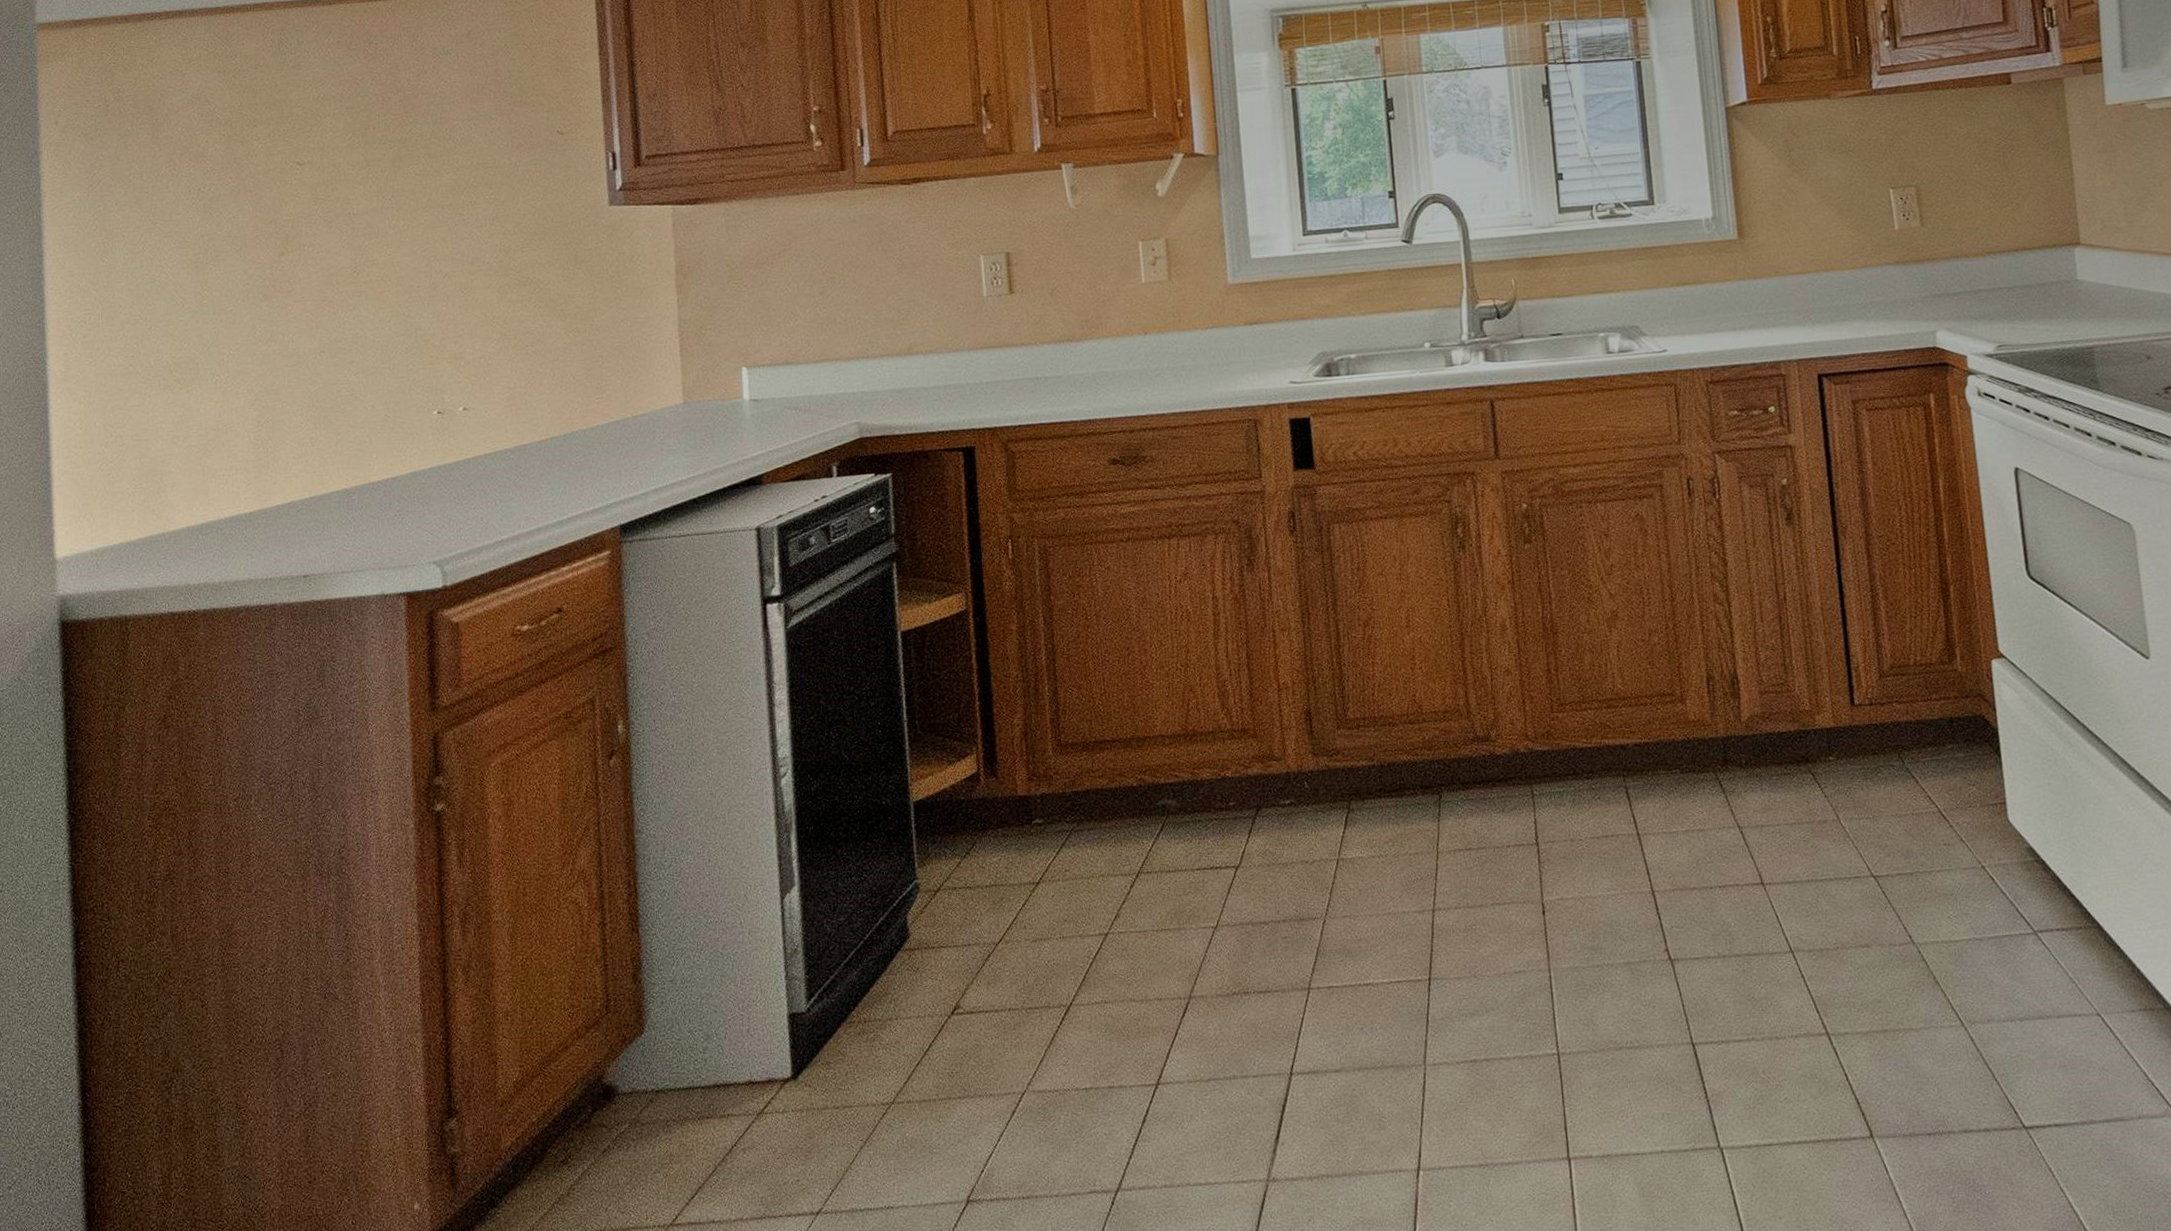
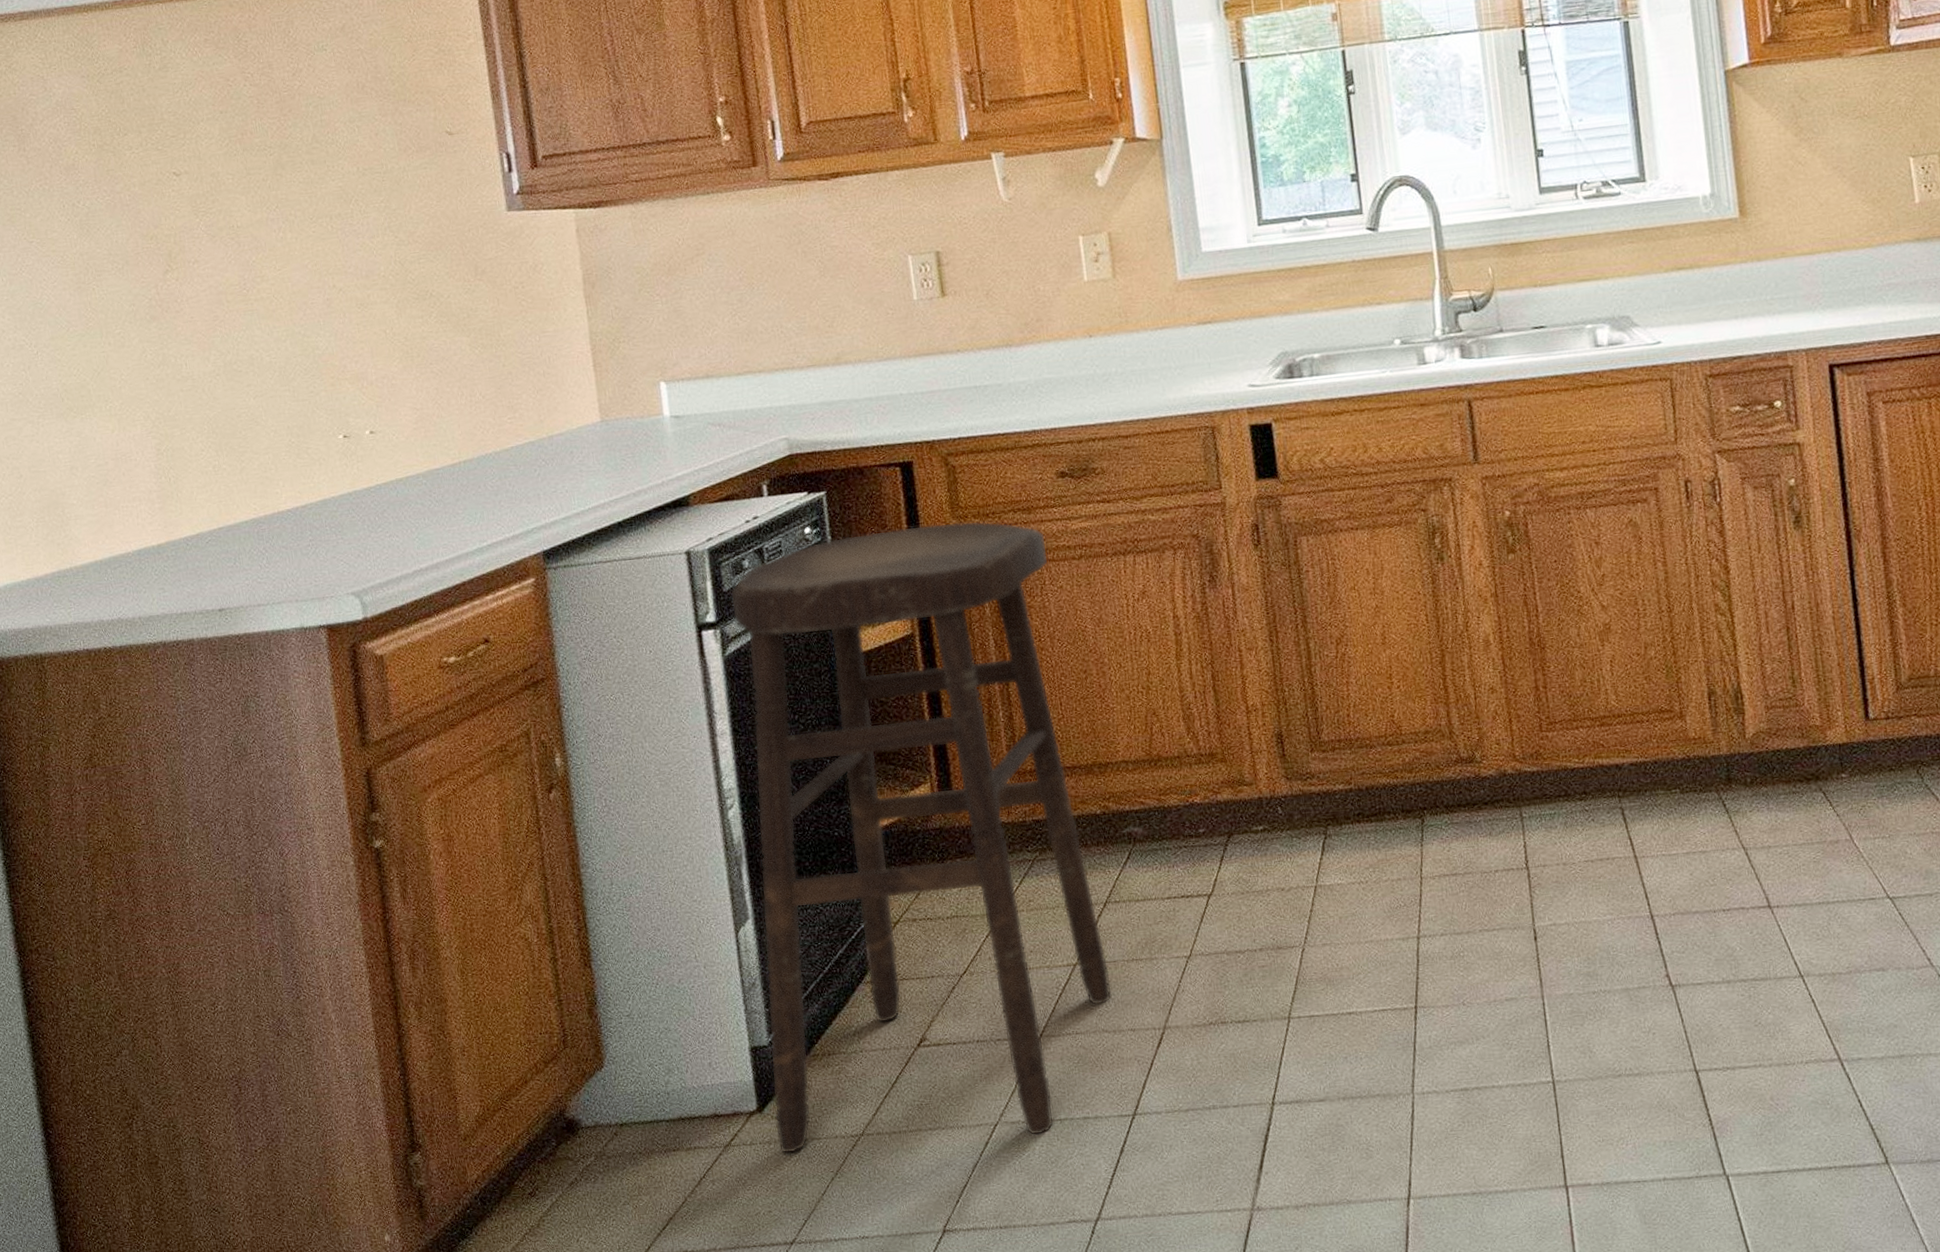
stool: none [795,503,1141,1122] -> present [730,521,1112,1154]

